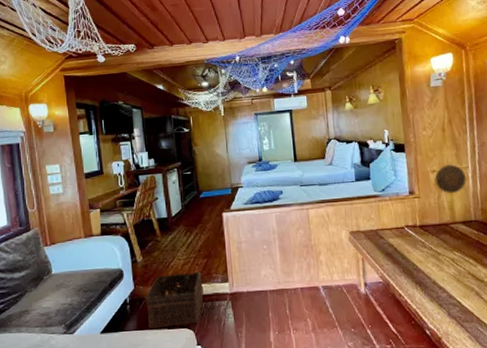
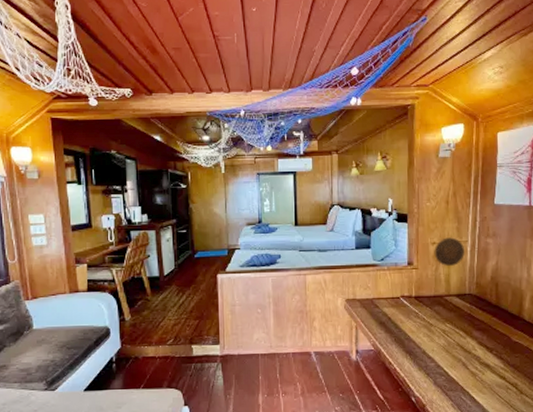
basket: present [145,272,204,328] -> none [132,333,193,388]

